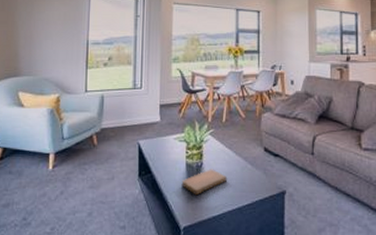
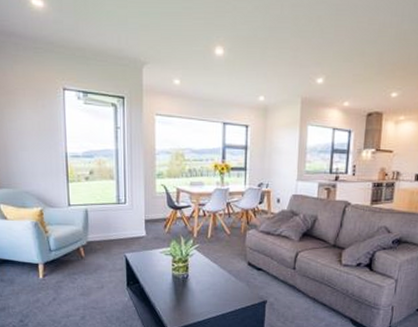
notebook: present [181,169,228,196] -> none [168,280,212,304]

